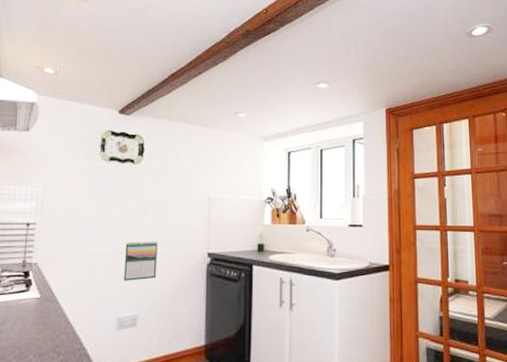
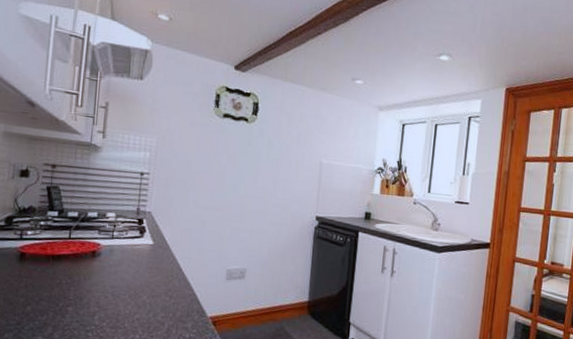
calendar: present [123,241,158,281] -> none [233,199,268,237]

